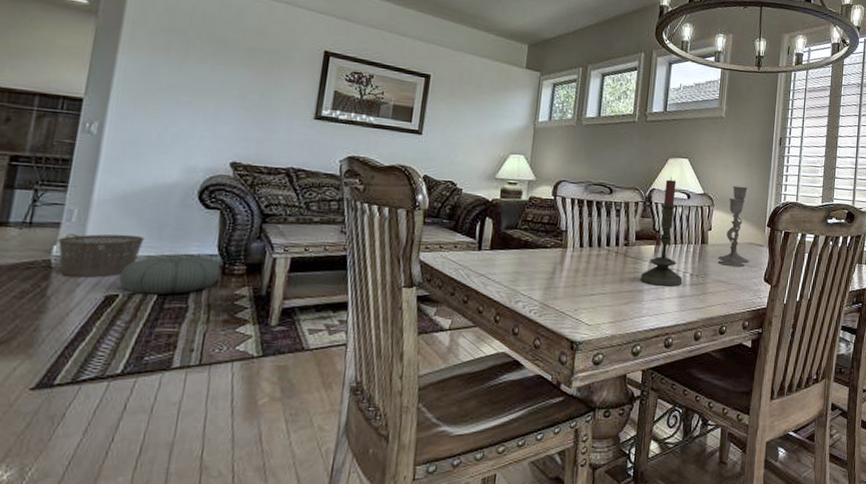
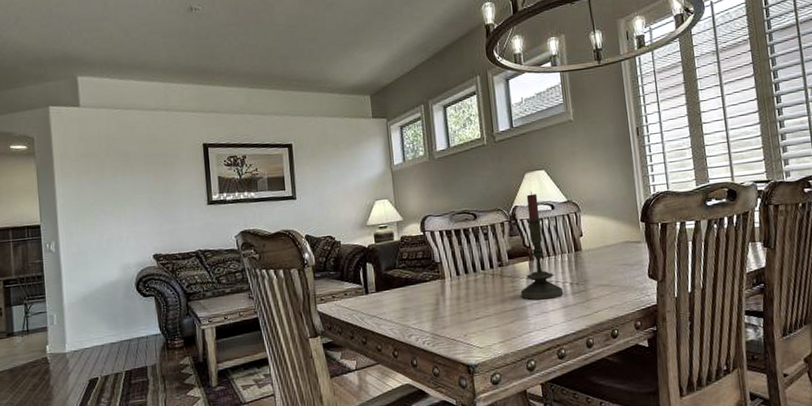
basket: present [57,234,145,279] -> none [48,327,106,370]
pouf: present [119,255,221,295] -> none [95,337,166,375]
candlestick: present [718,185,749,268] -> none [595,185,629,270]

